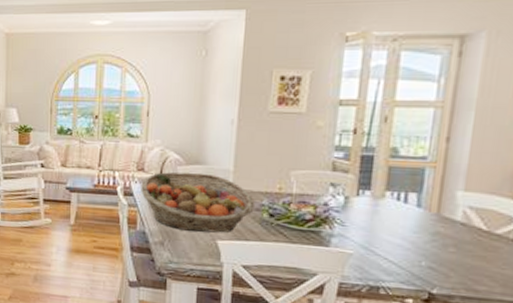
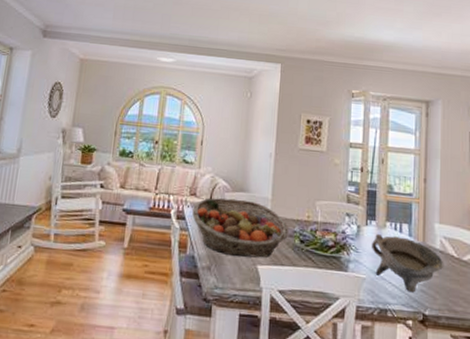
bowl: none [362,204,466,270] -> present [371,233,444,293]

